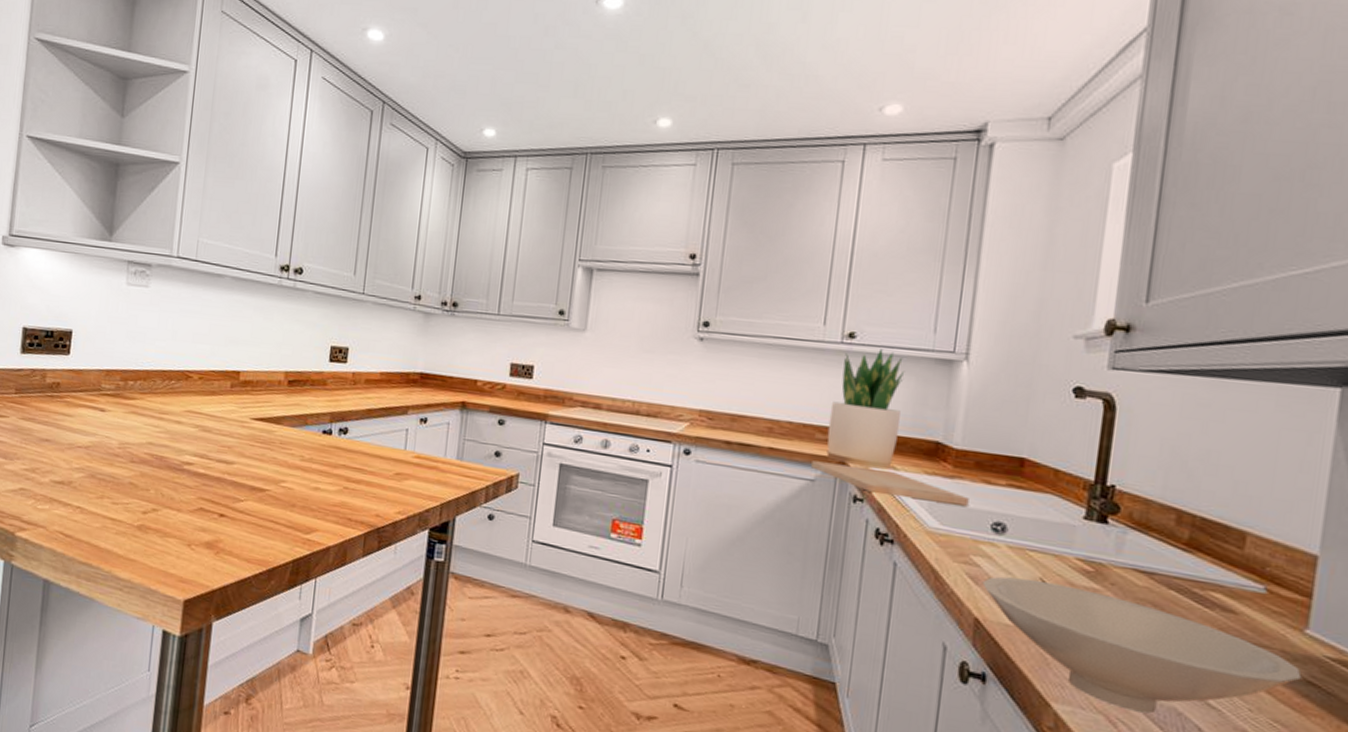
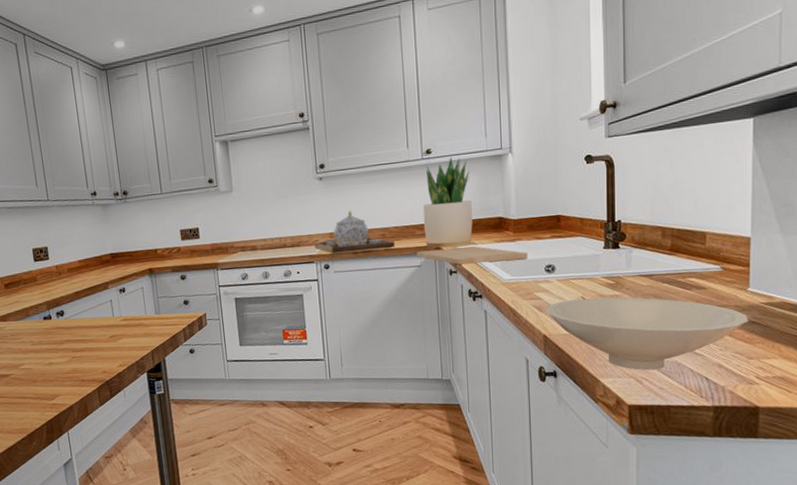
tea set: none [677,386,784,449] -> present [315,210,395,254]

